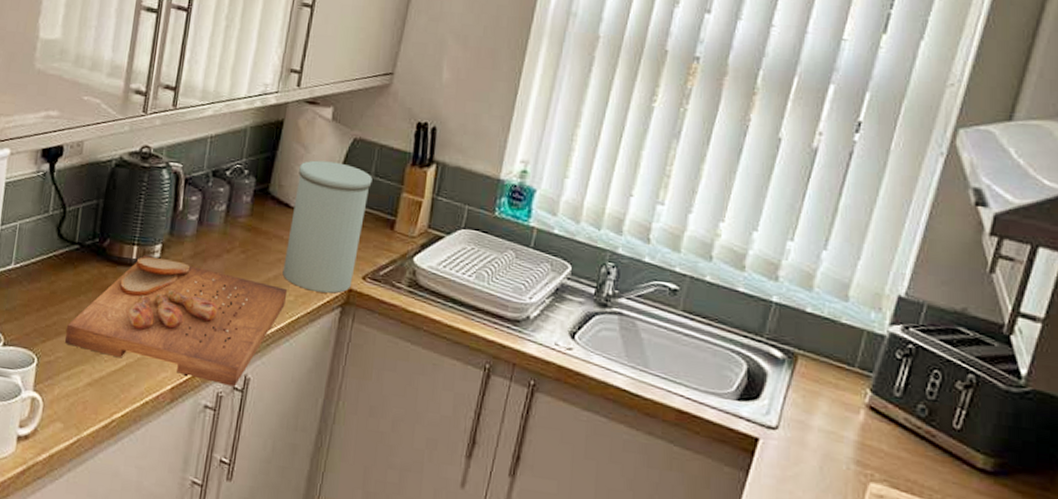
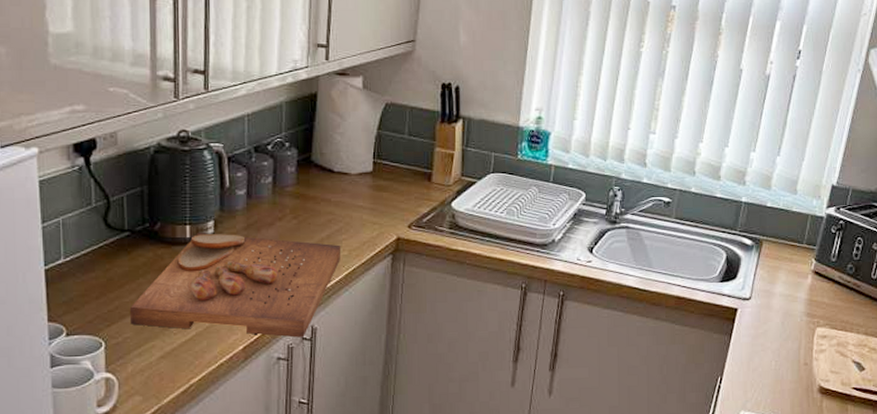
canister: present [282,160,373,294] -> none [334,127,407,244]

